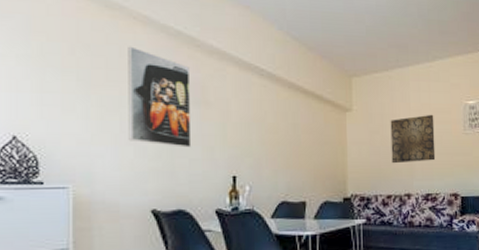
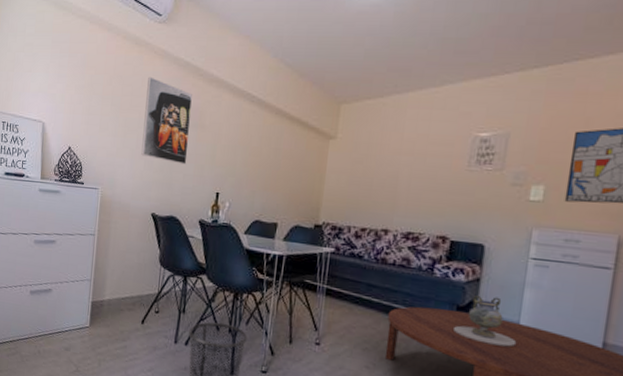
wall art: present [390,114,436,164] -> none [372,146,431,198]

